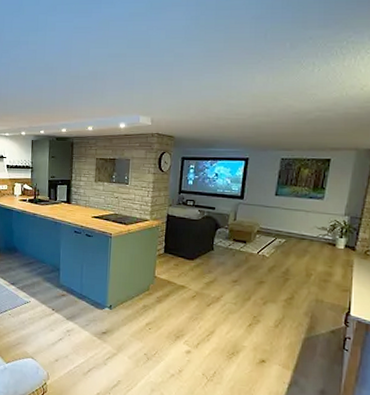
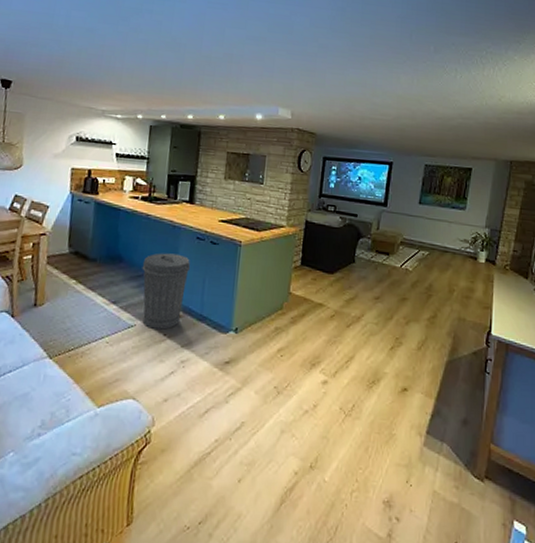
trash can: none [32,244,71,306] -> present [142,253,191,330]

